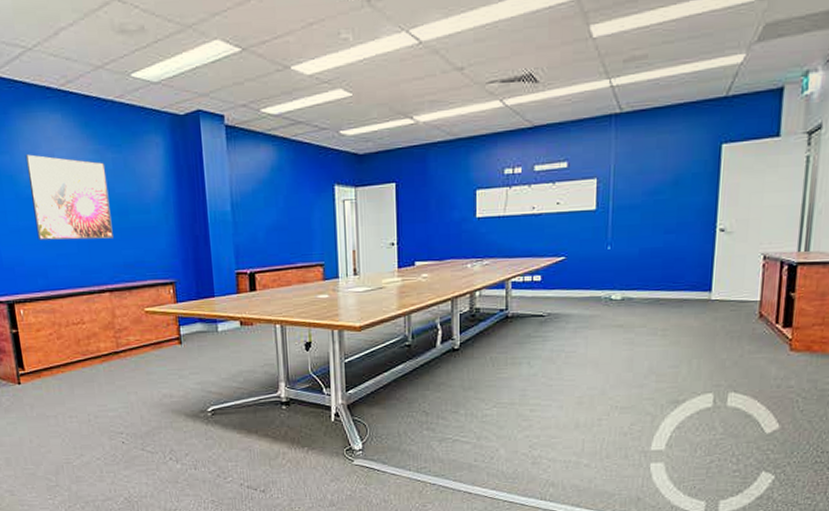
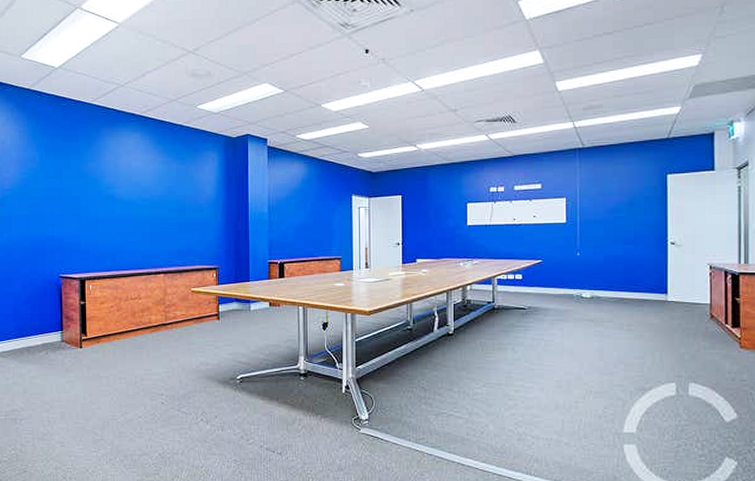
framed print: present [25,154,113,240] -> none [109,163,171,231]

